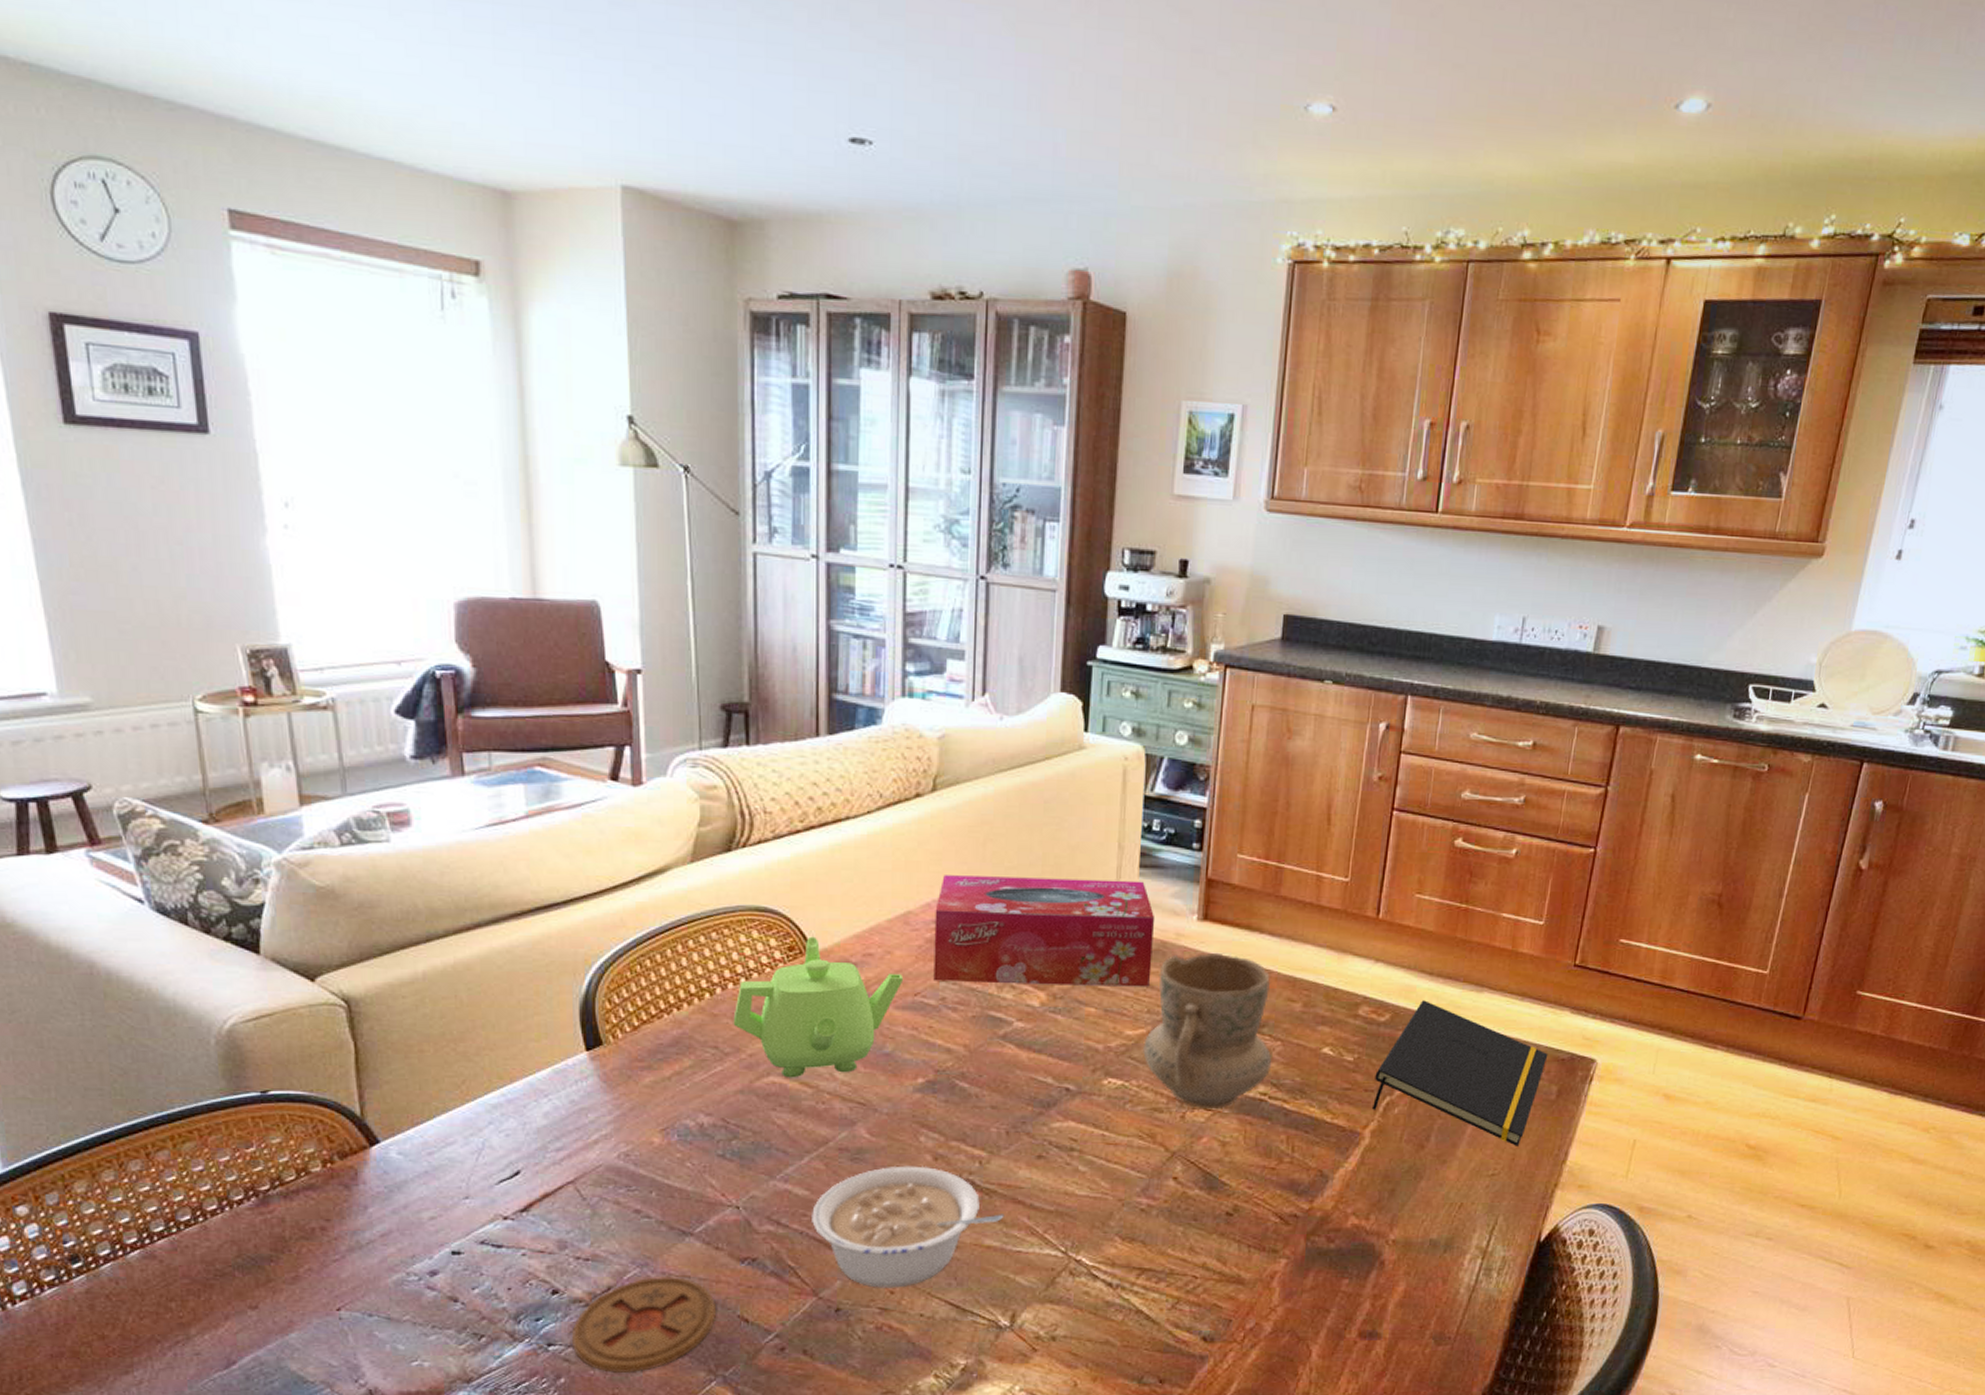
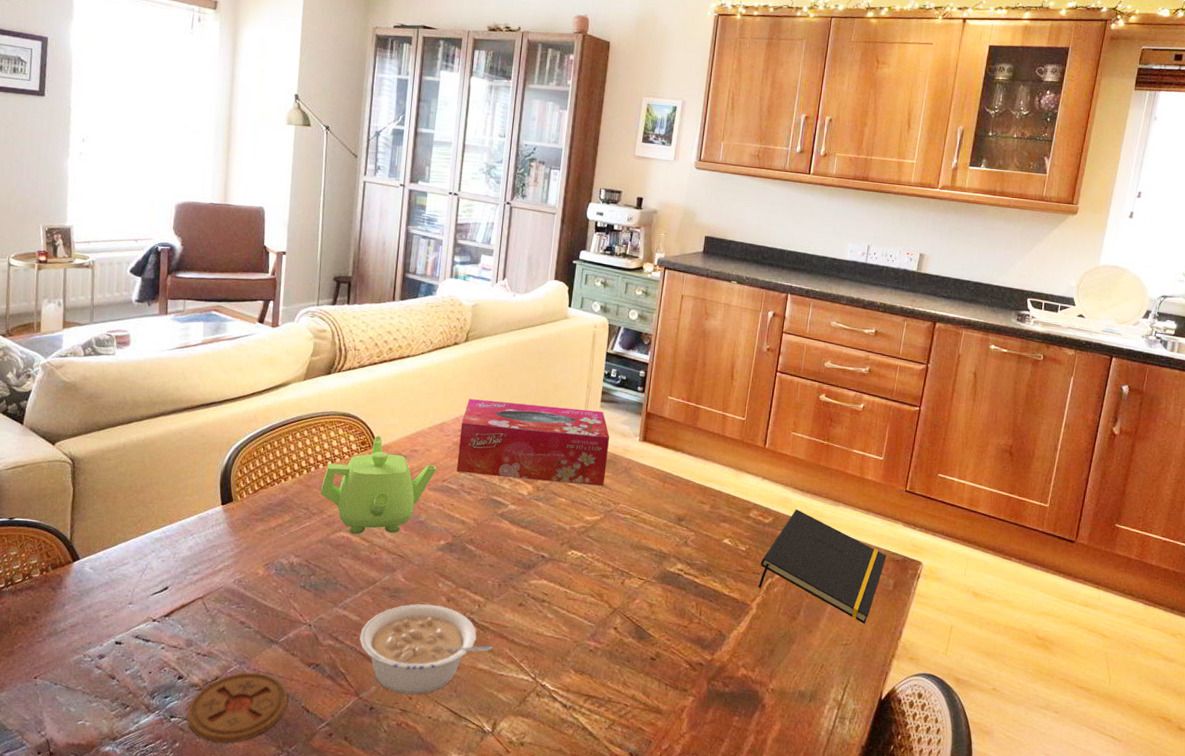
mug: present [1143,952,1272,1110] -> none [597,464,688,579]

